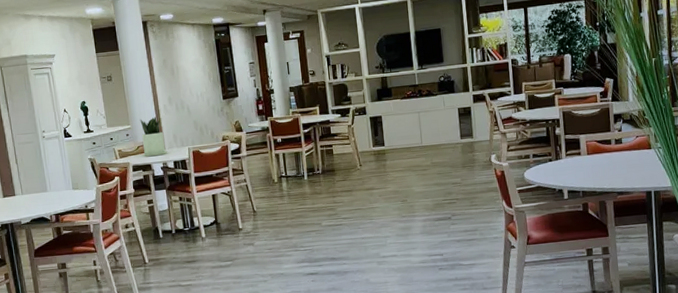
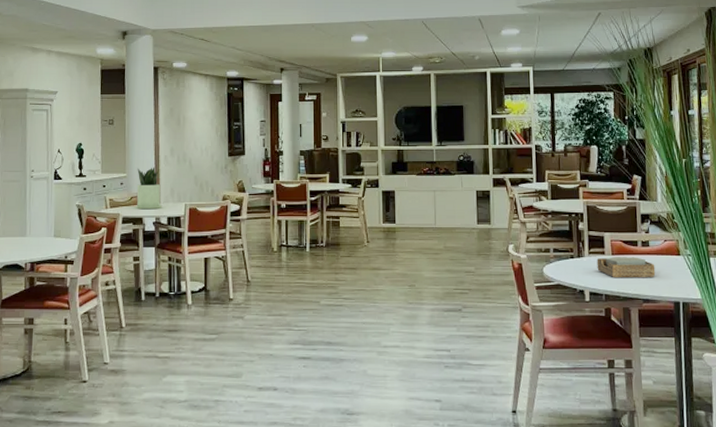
napkin holder: none [573,154,629,176] -> present [597,257,656,278]

